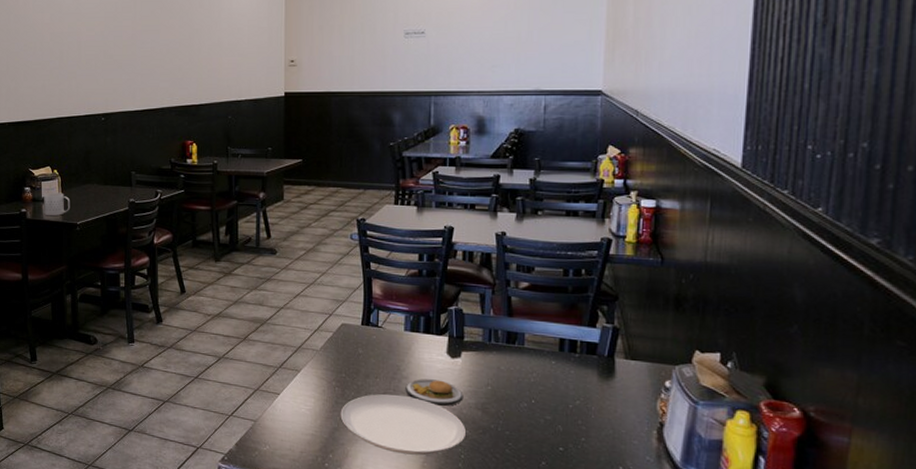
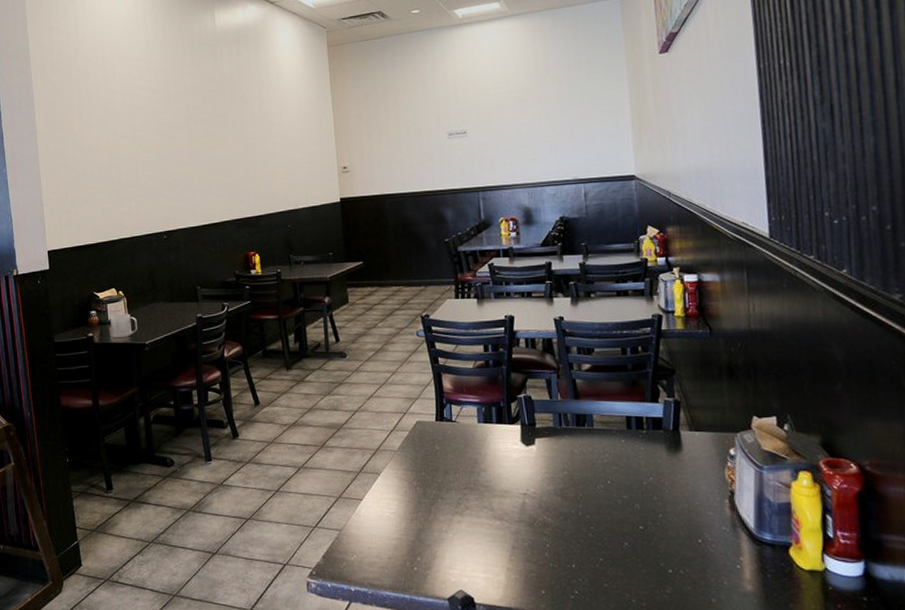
plate: present [340,393,466,455] -> none [424,488,548,549]
hamburger: present [405,378,464,406] -> none [485,469,542,495]

